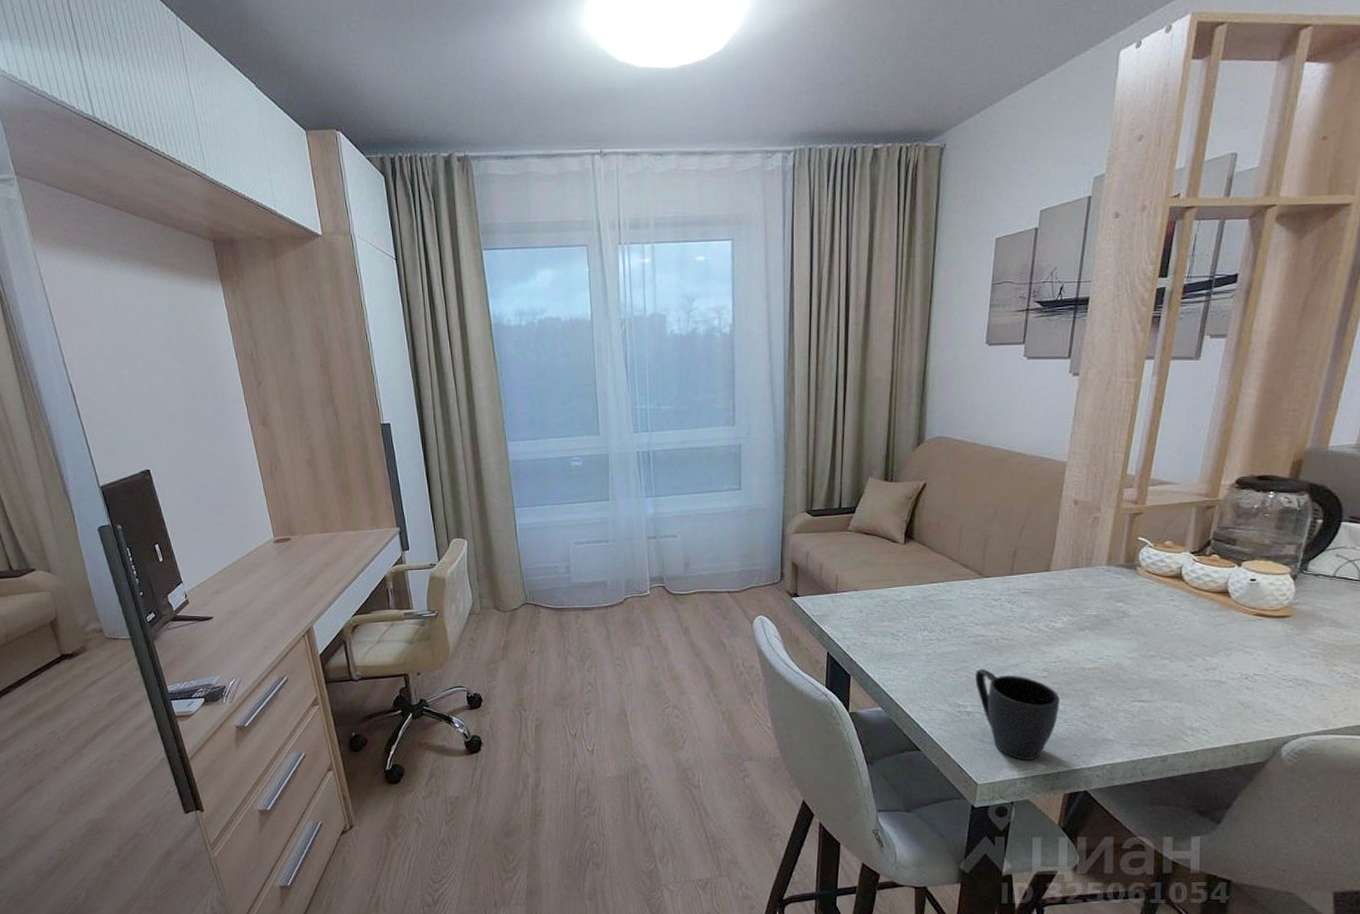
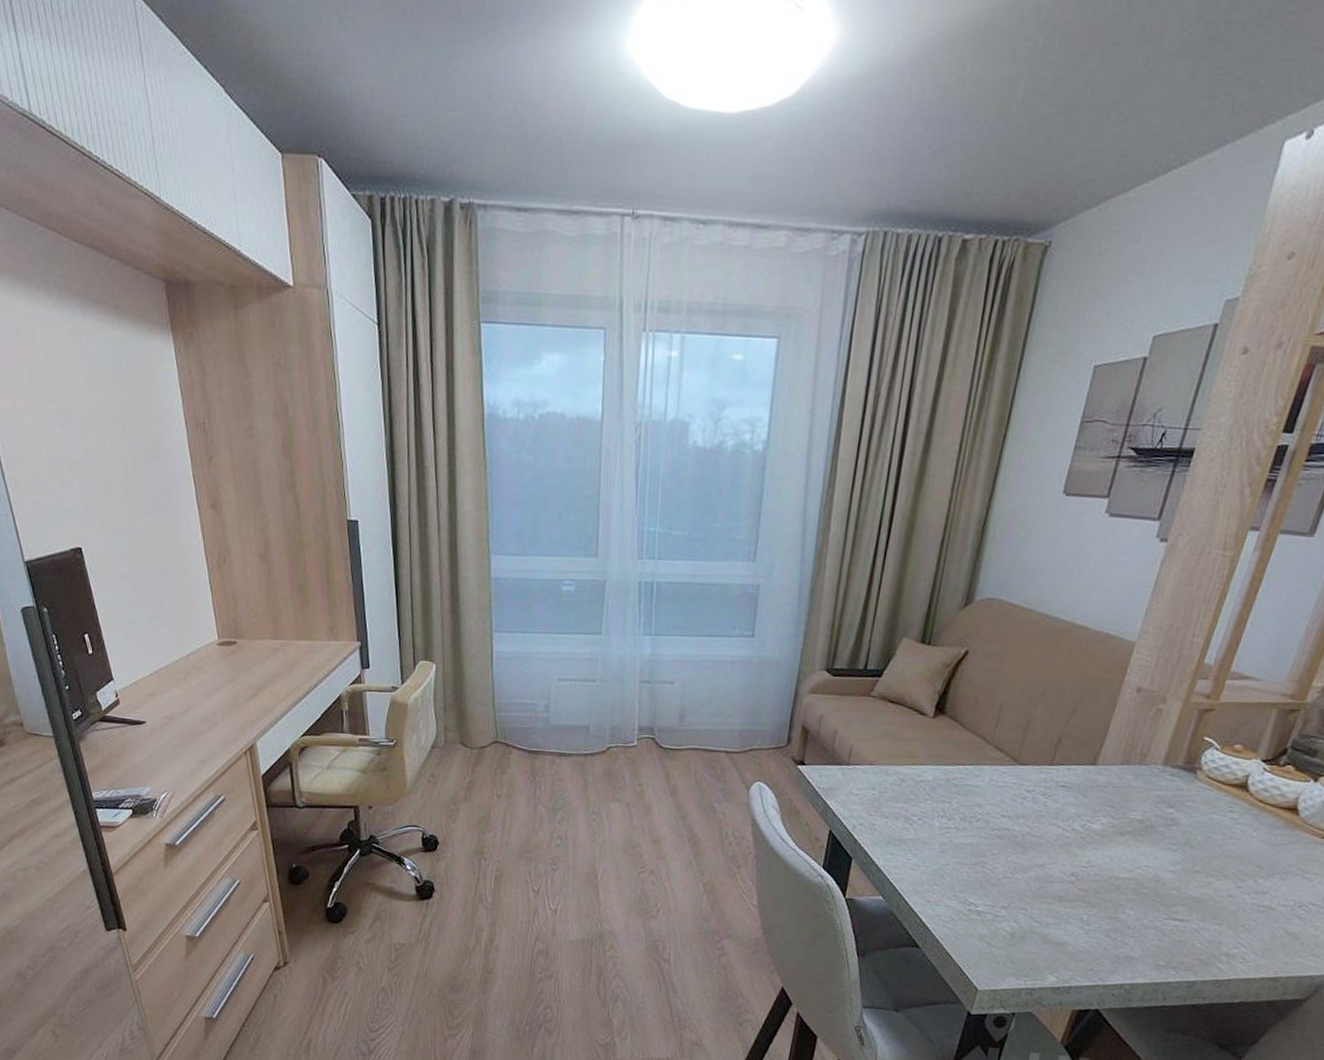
mug: present [975,669,1060,760] -> none [991,866,1085,971]

